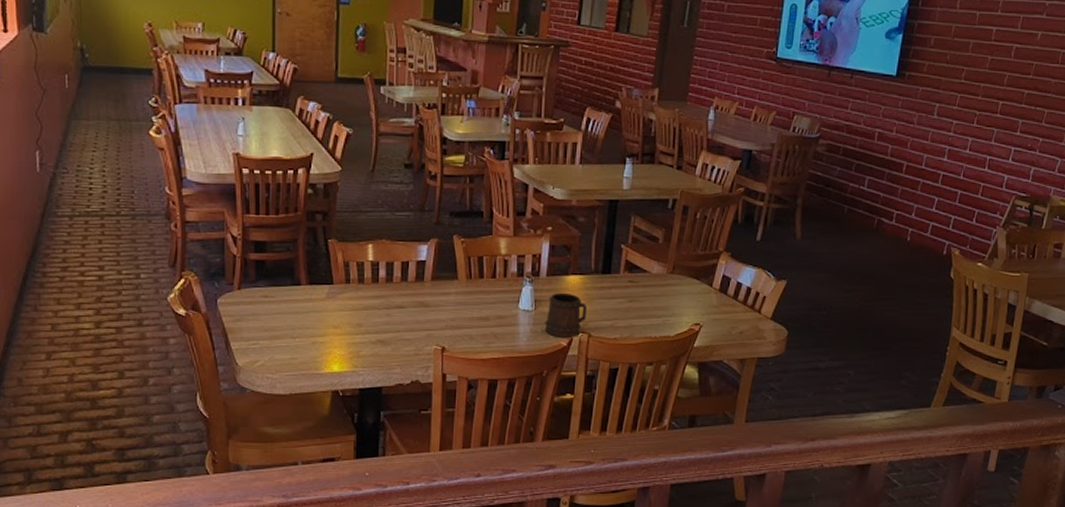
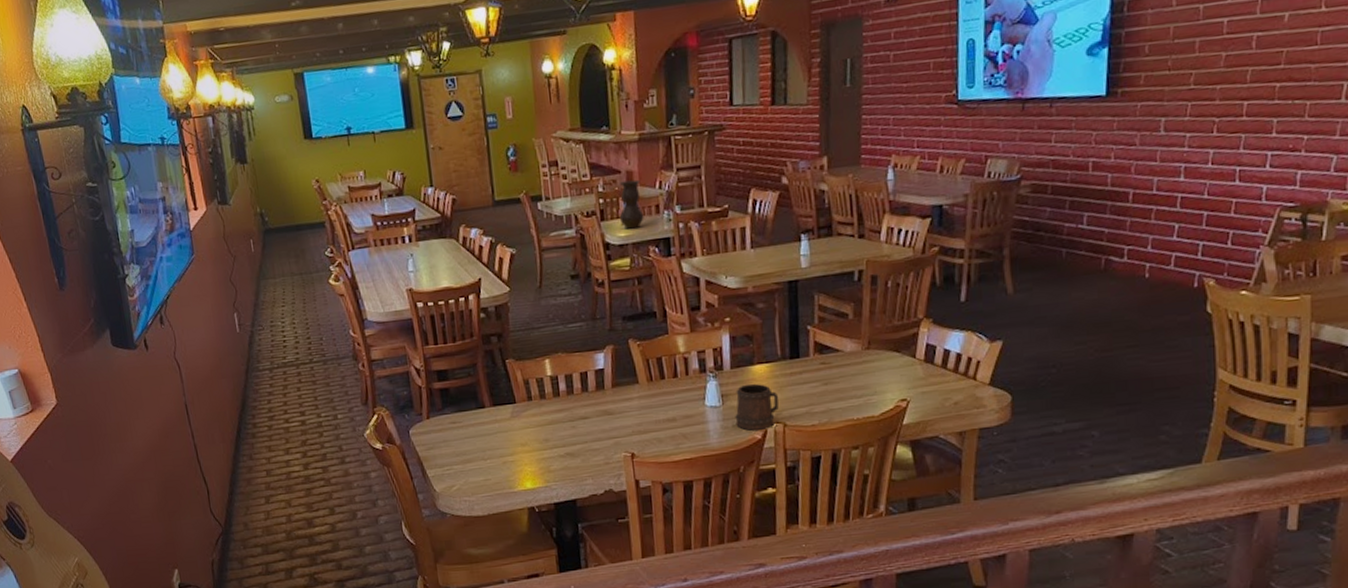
vase: none [459,79,485,128] -> present [619,179,644,229]

